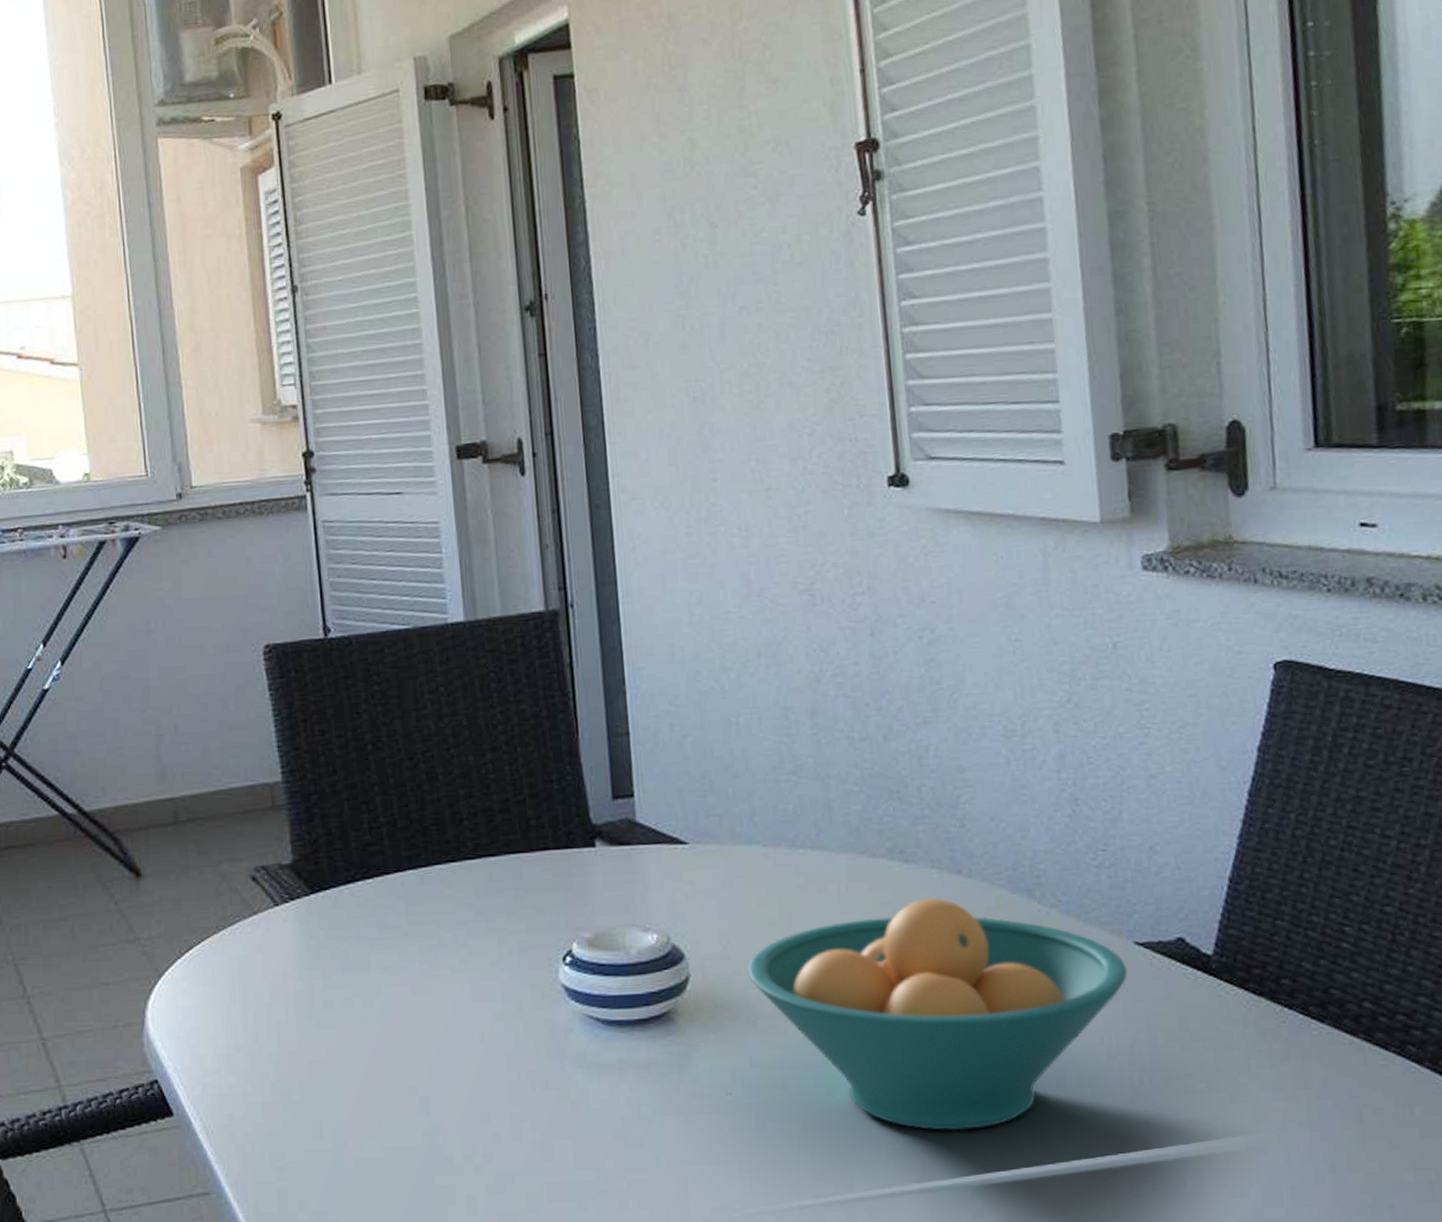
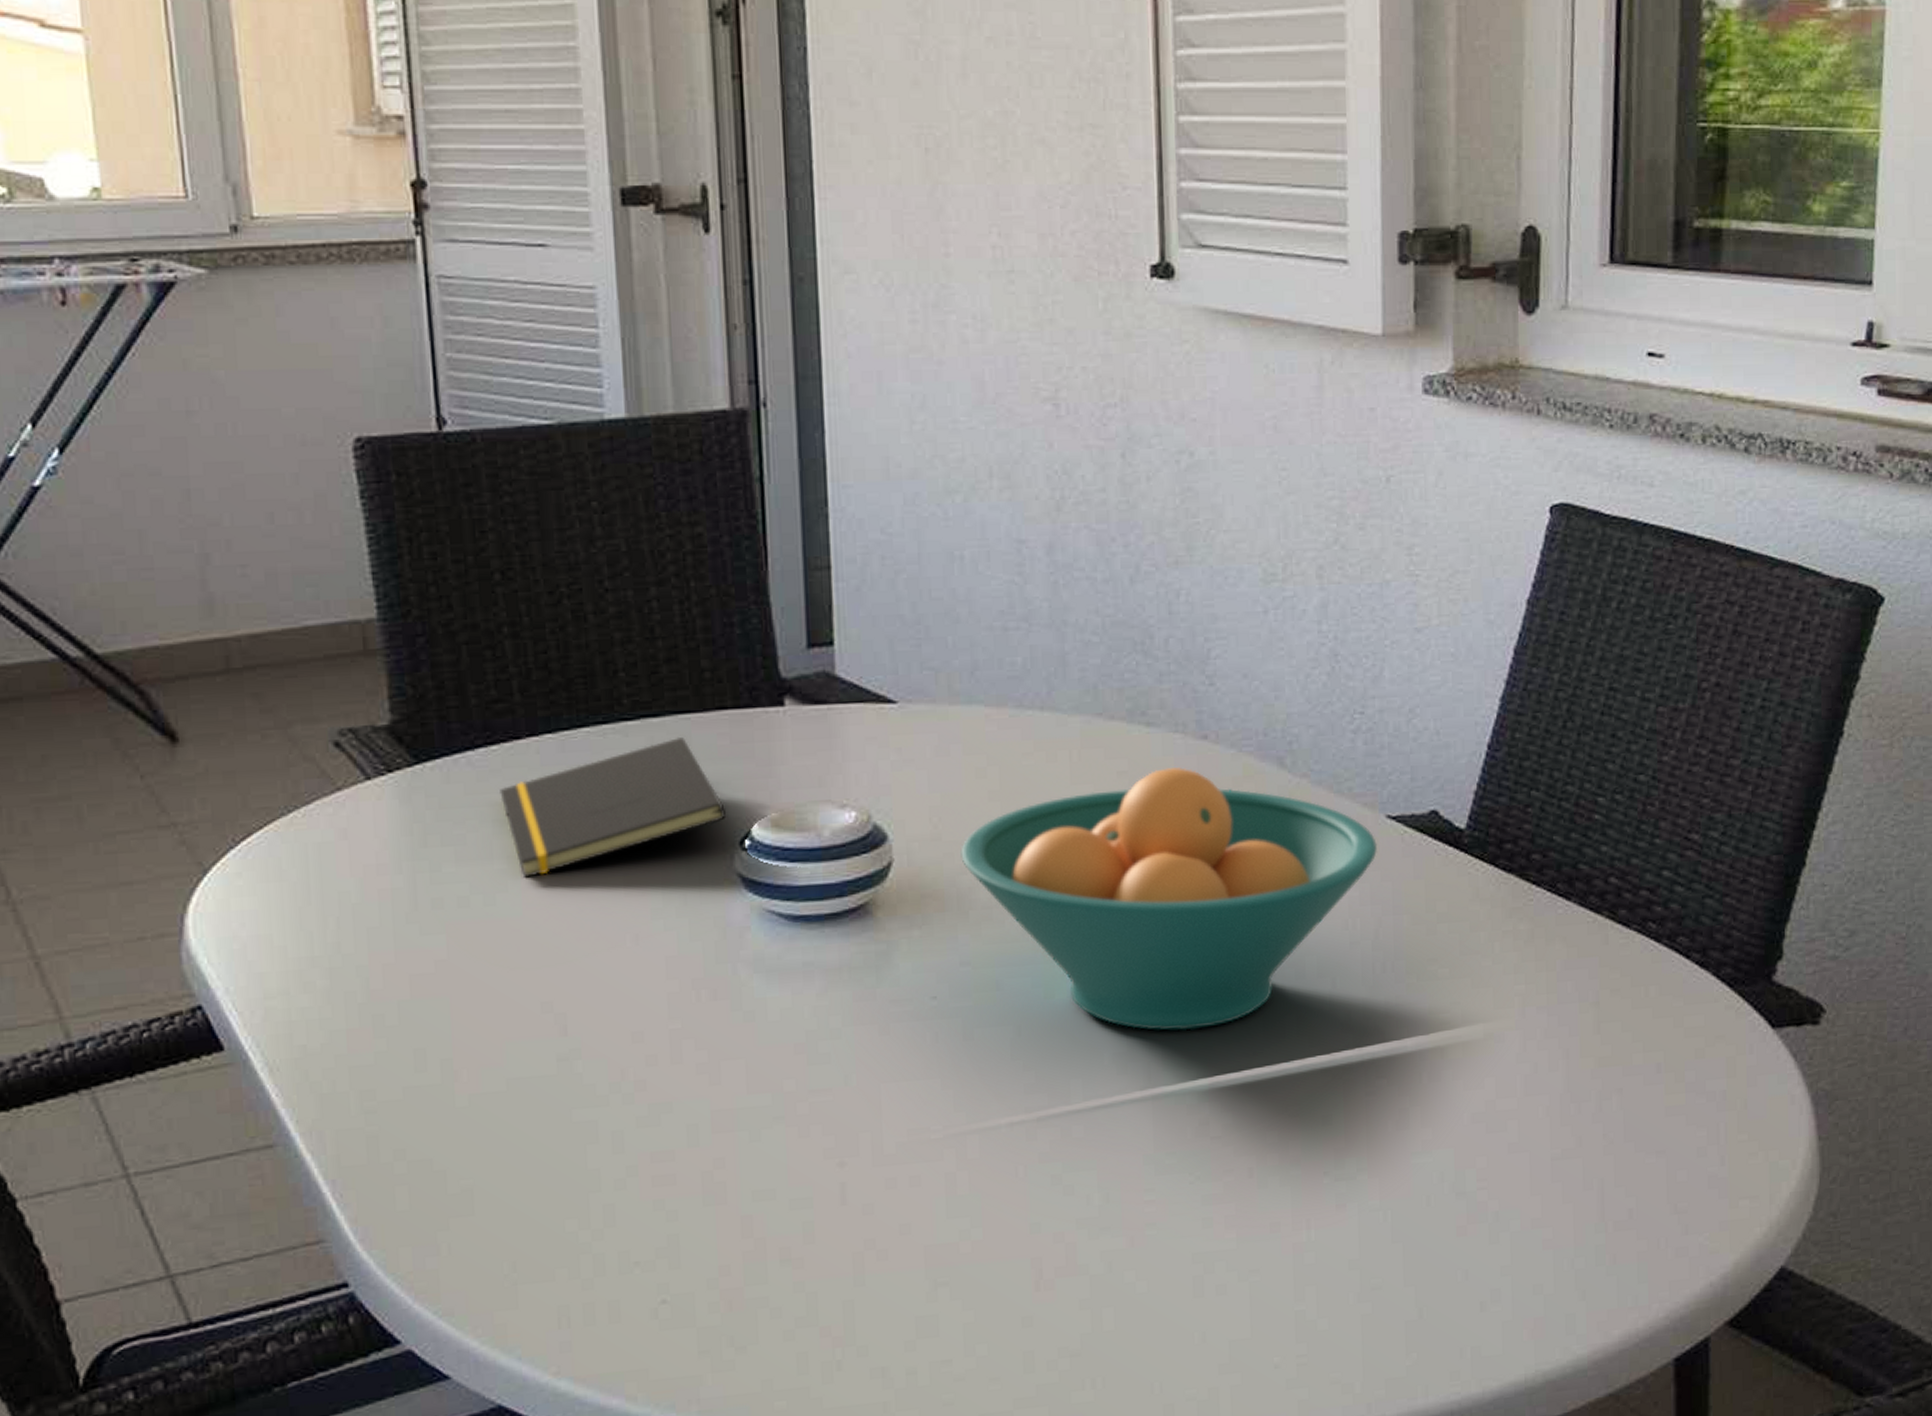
notepad: none [374,872,551,986] -> present [500,736,726,879]

